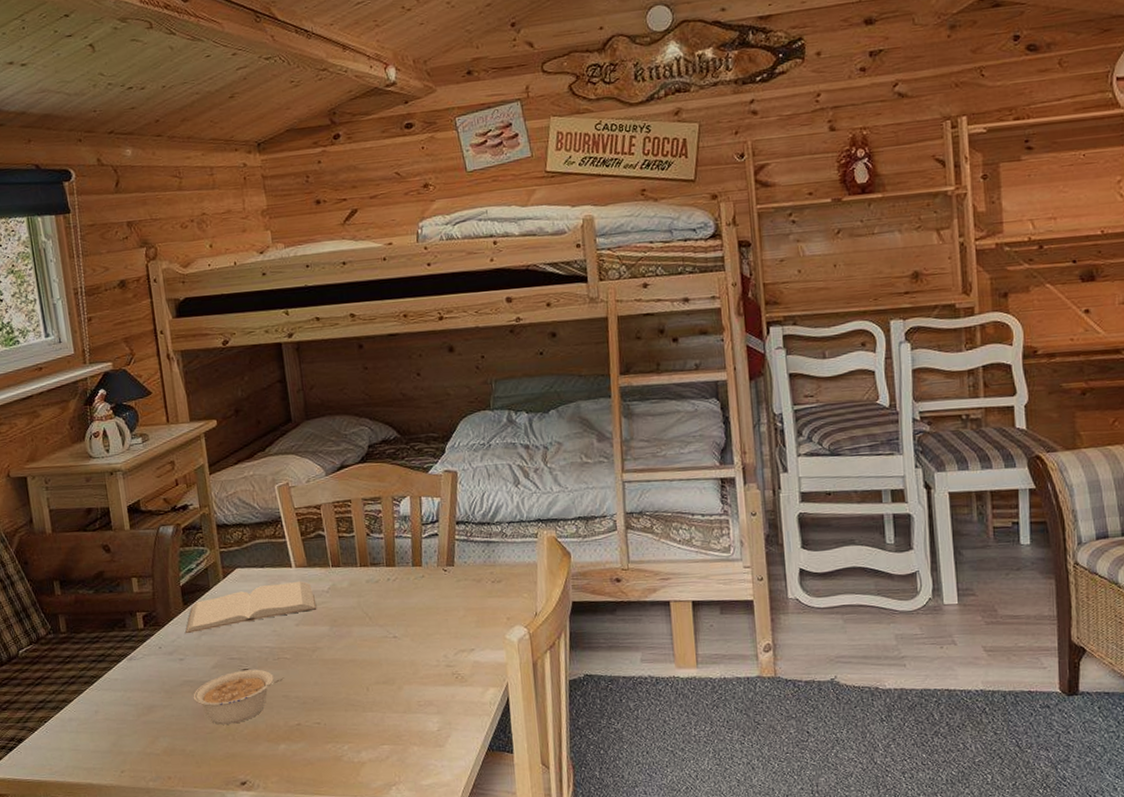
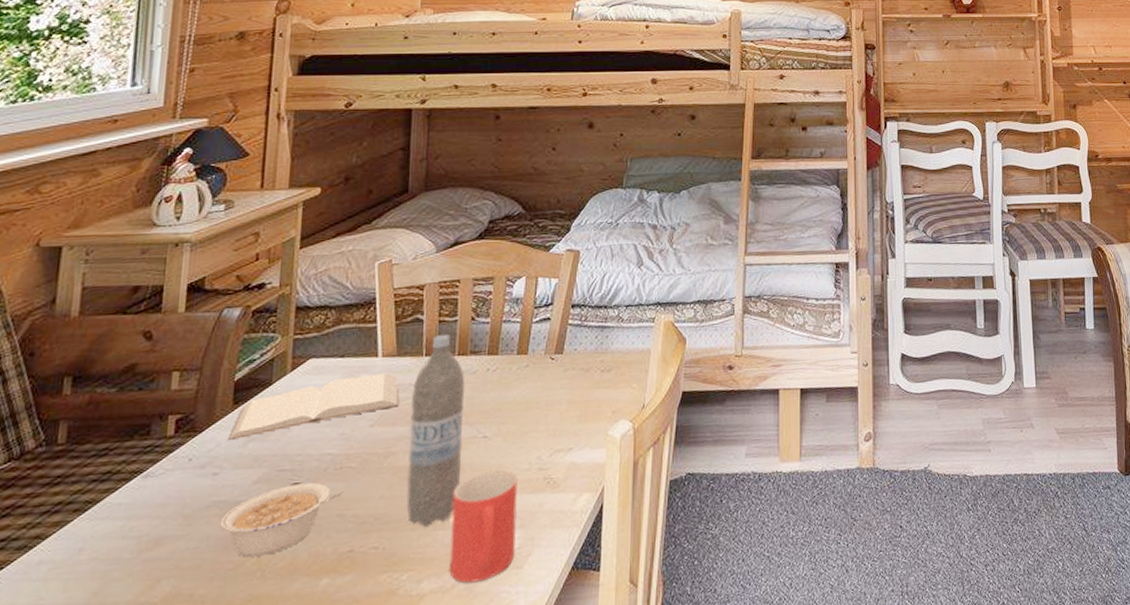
water bottle: none [326,548,380,709] -> present [406,333,466,527]
mug: none [375,665,436,756] -> present [449,469,518,583]

